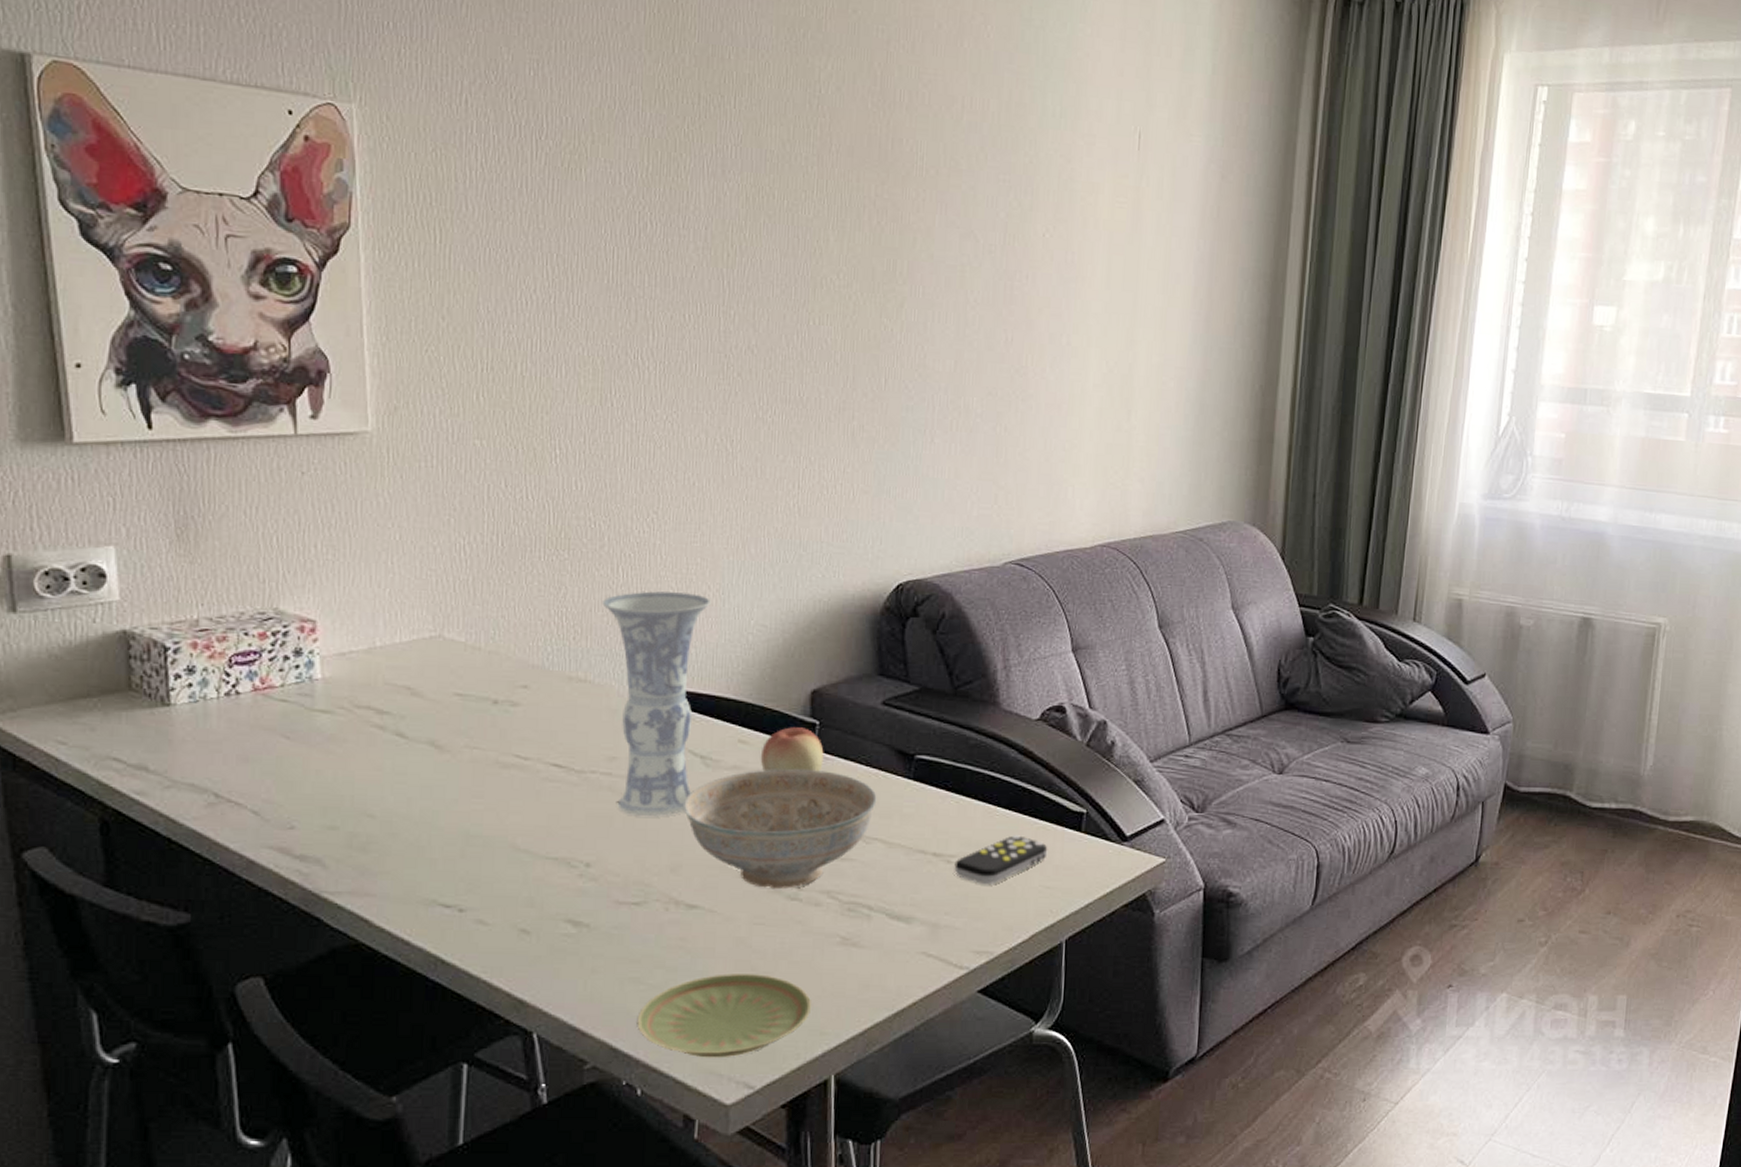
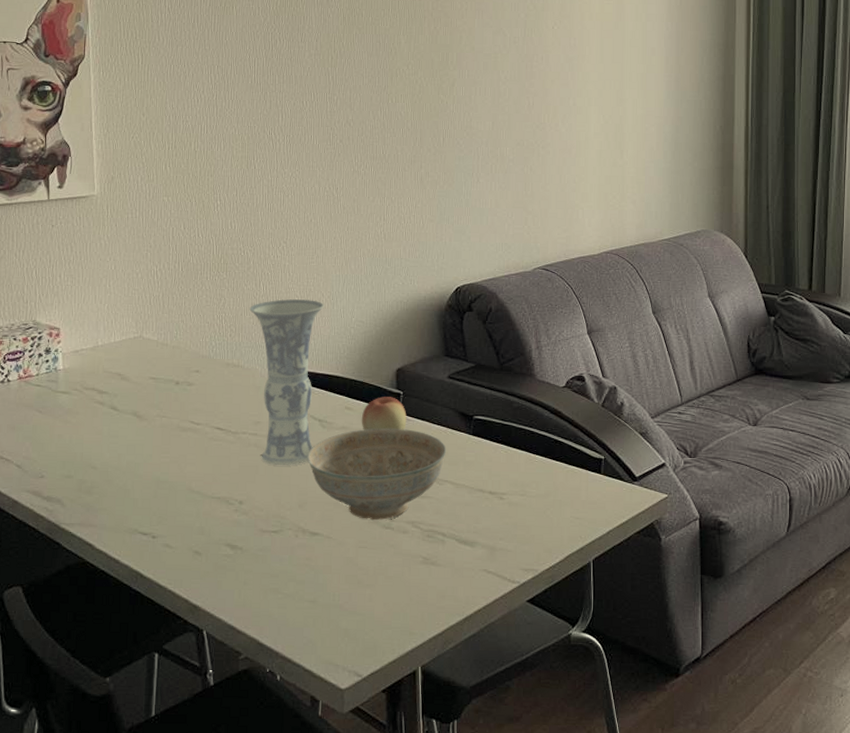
plate: present [637,972,812,1058] -> none [276,585,403,652]
remote control: present [954,835,1048,885] -> none [505,477,576,517]

